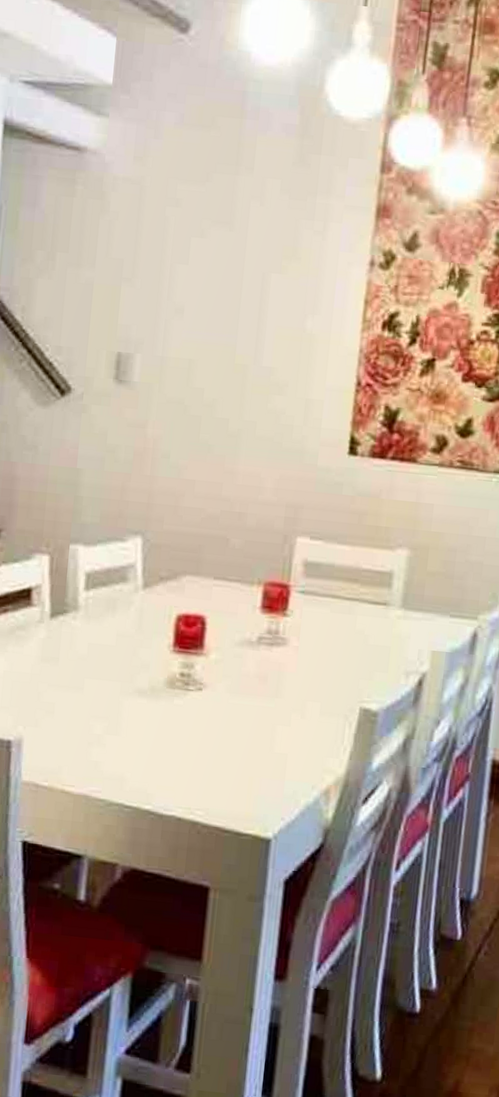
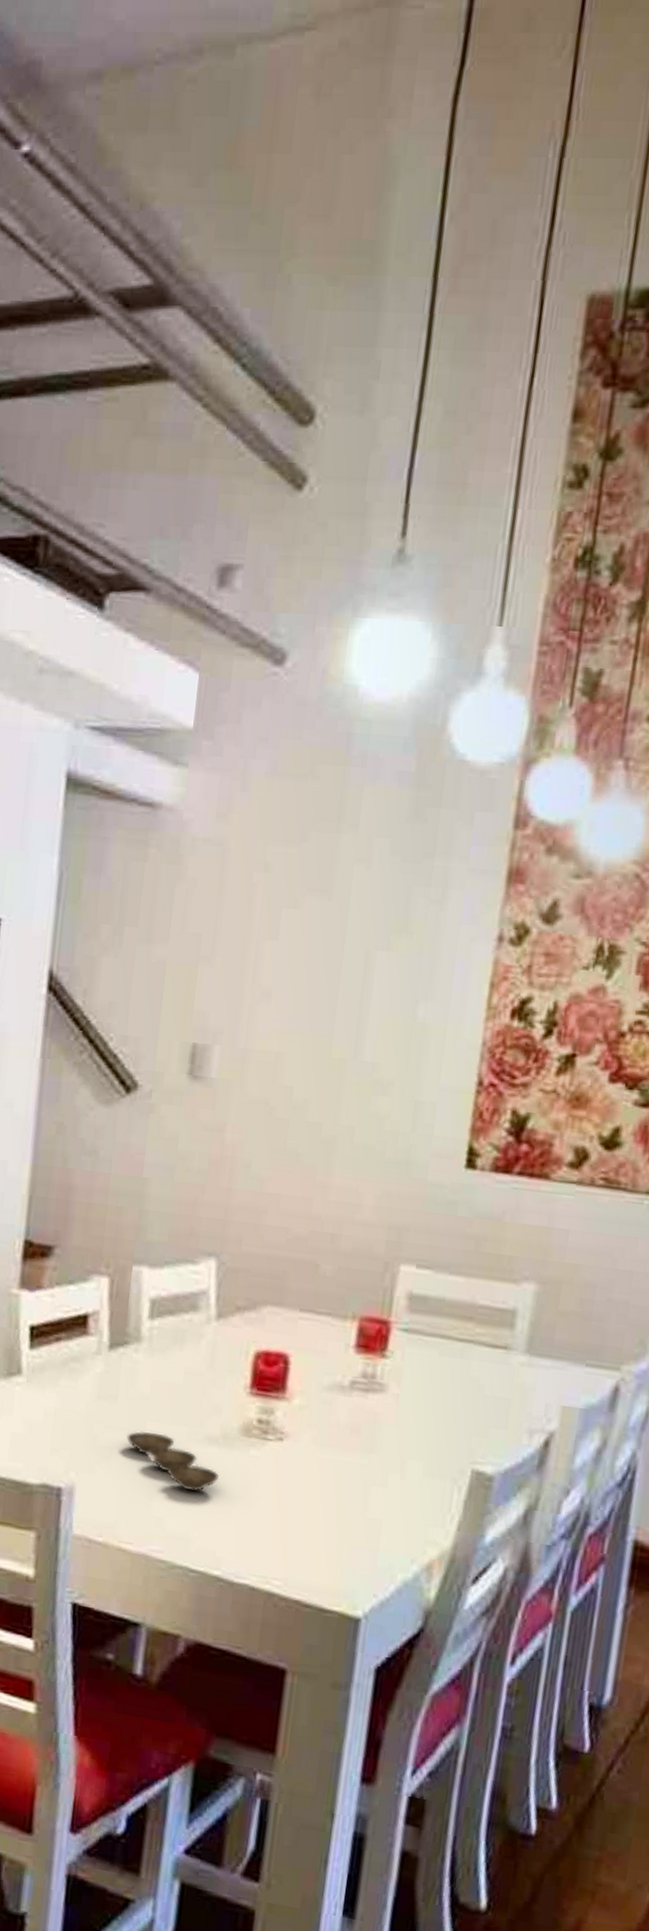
bowl: none [67,687,148,738] -> present [126,1430,219,1492]

